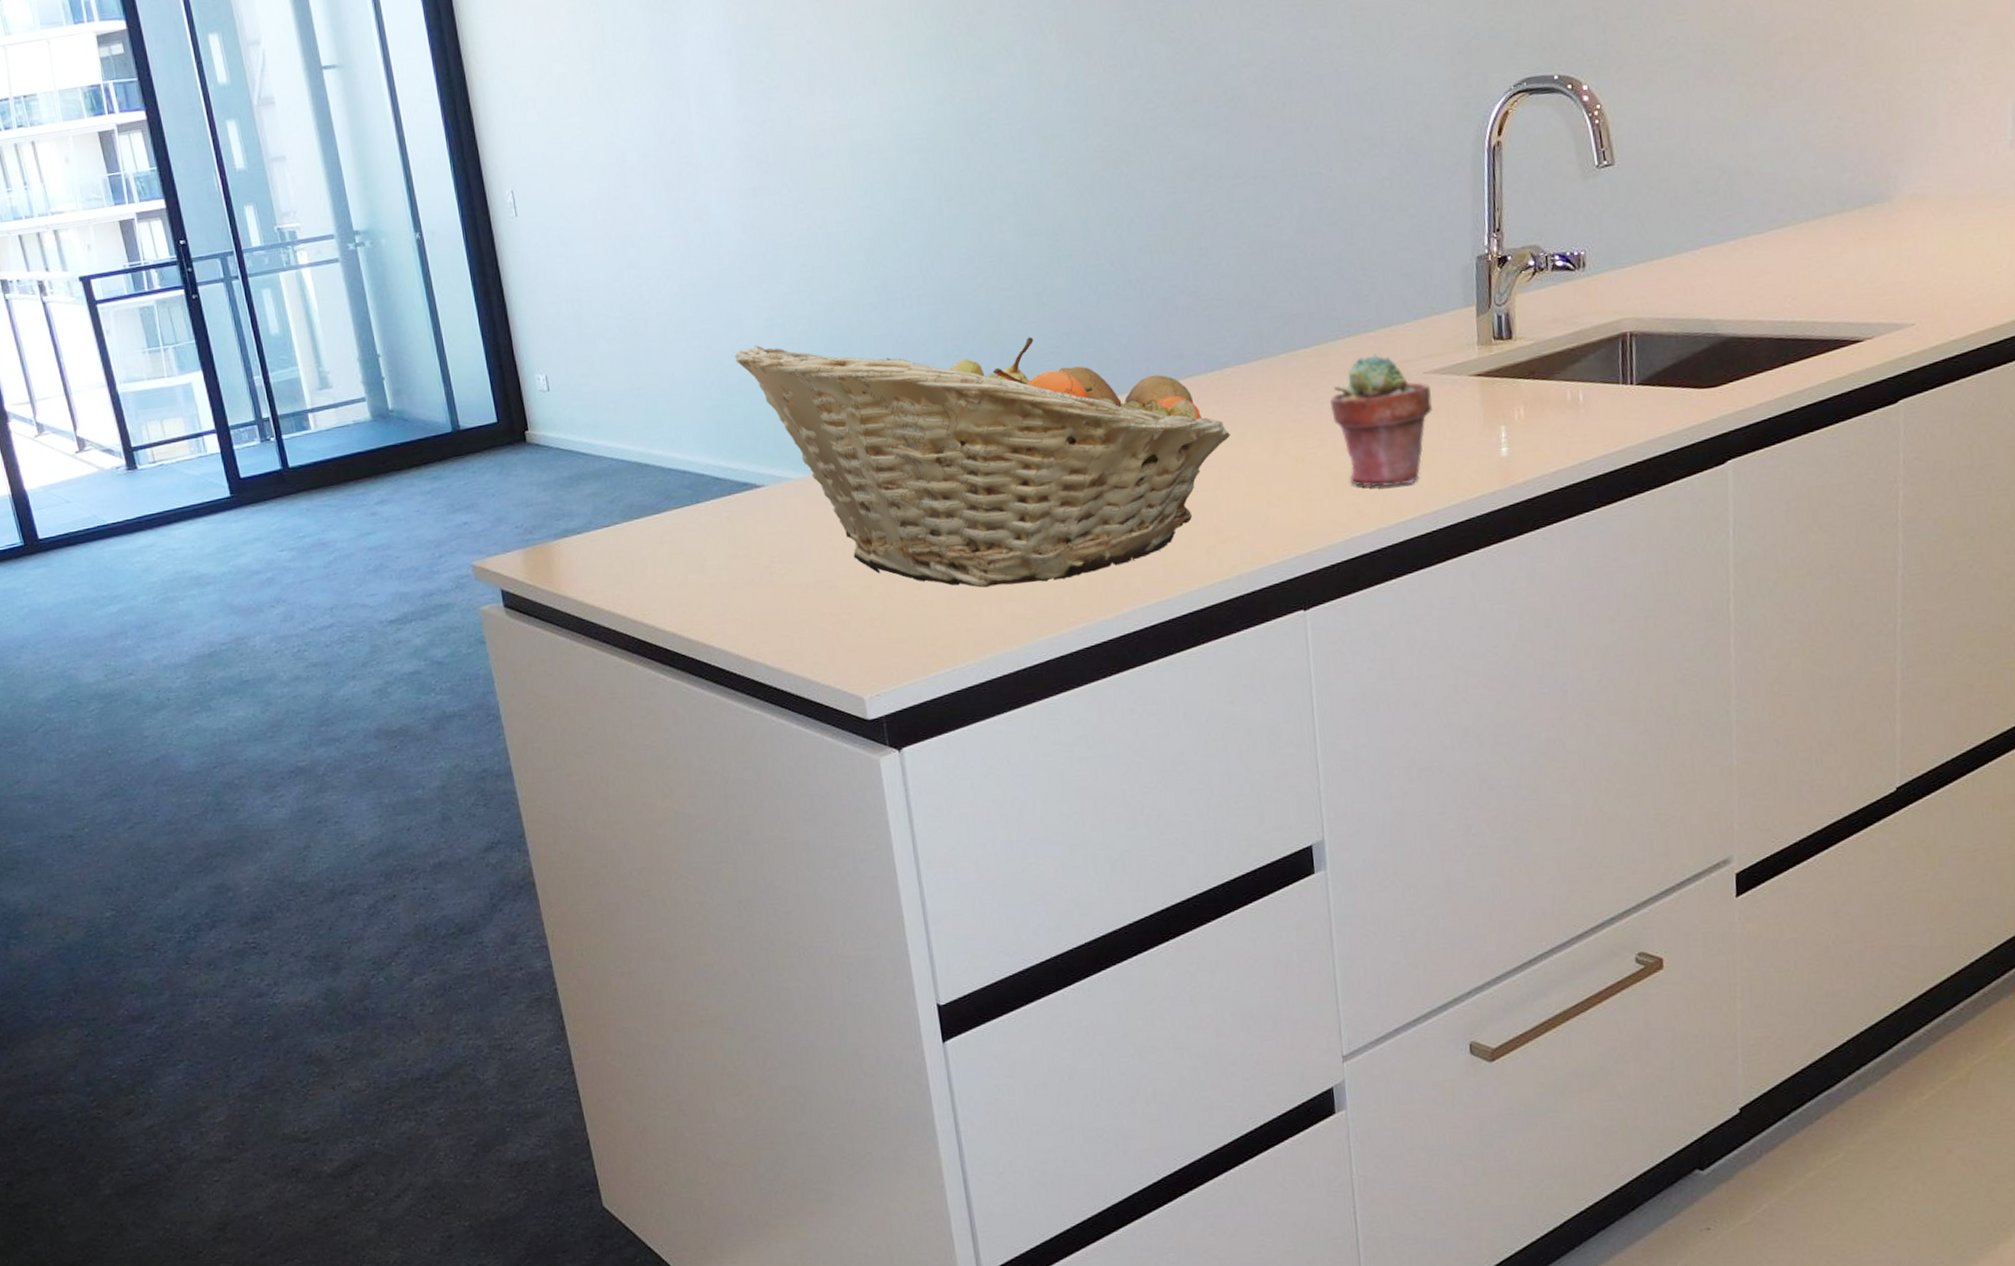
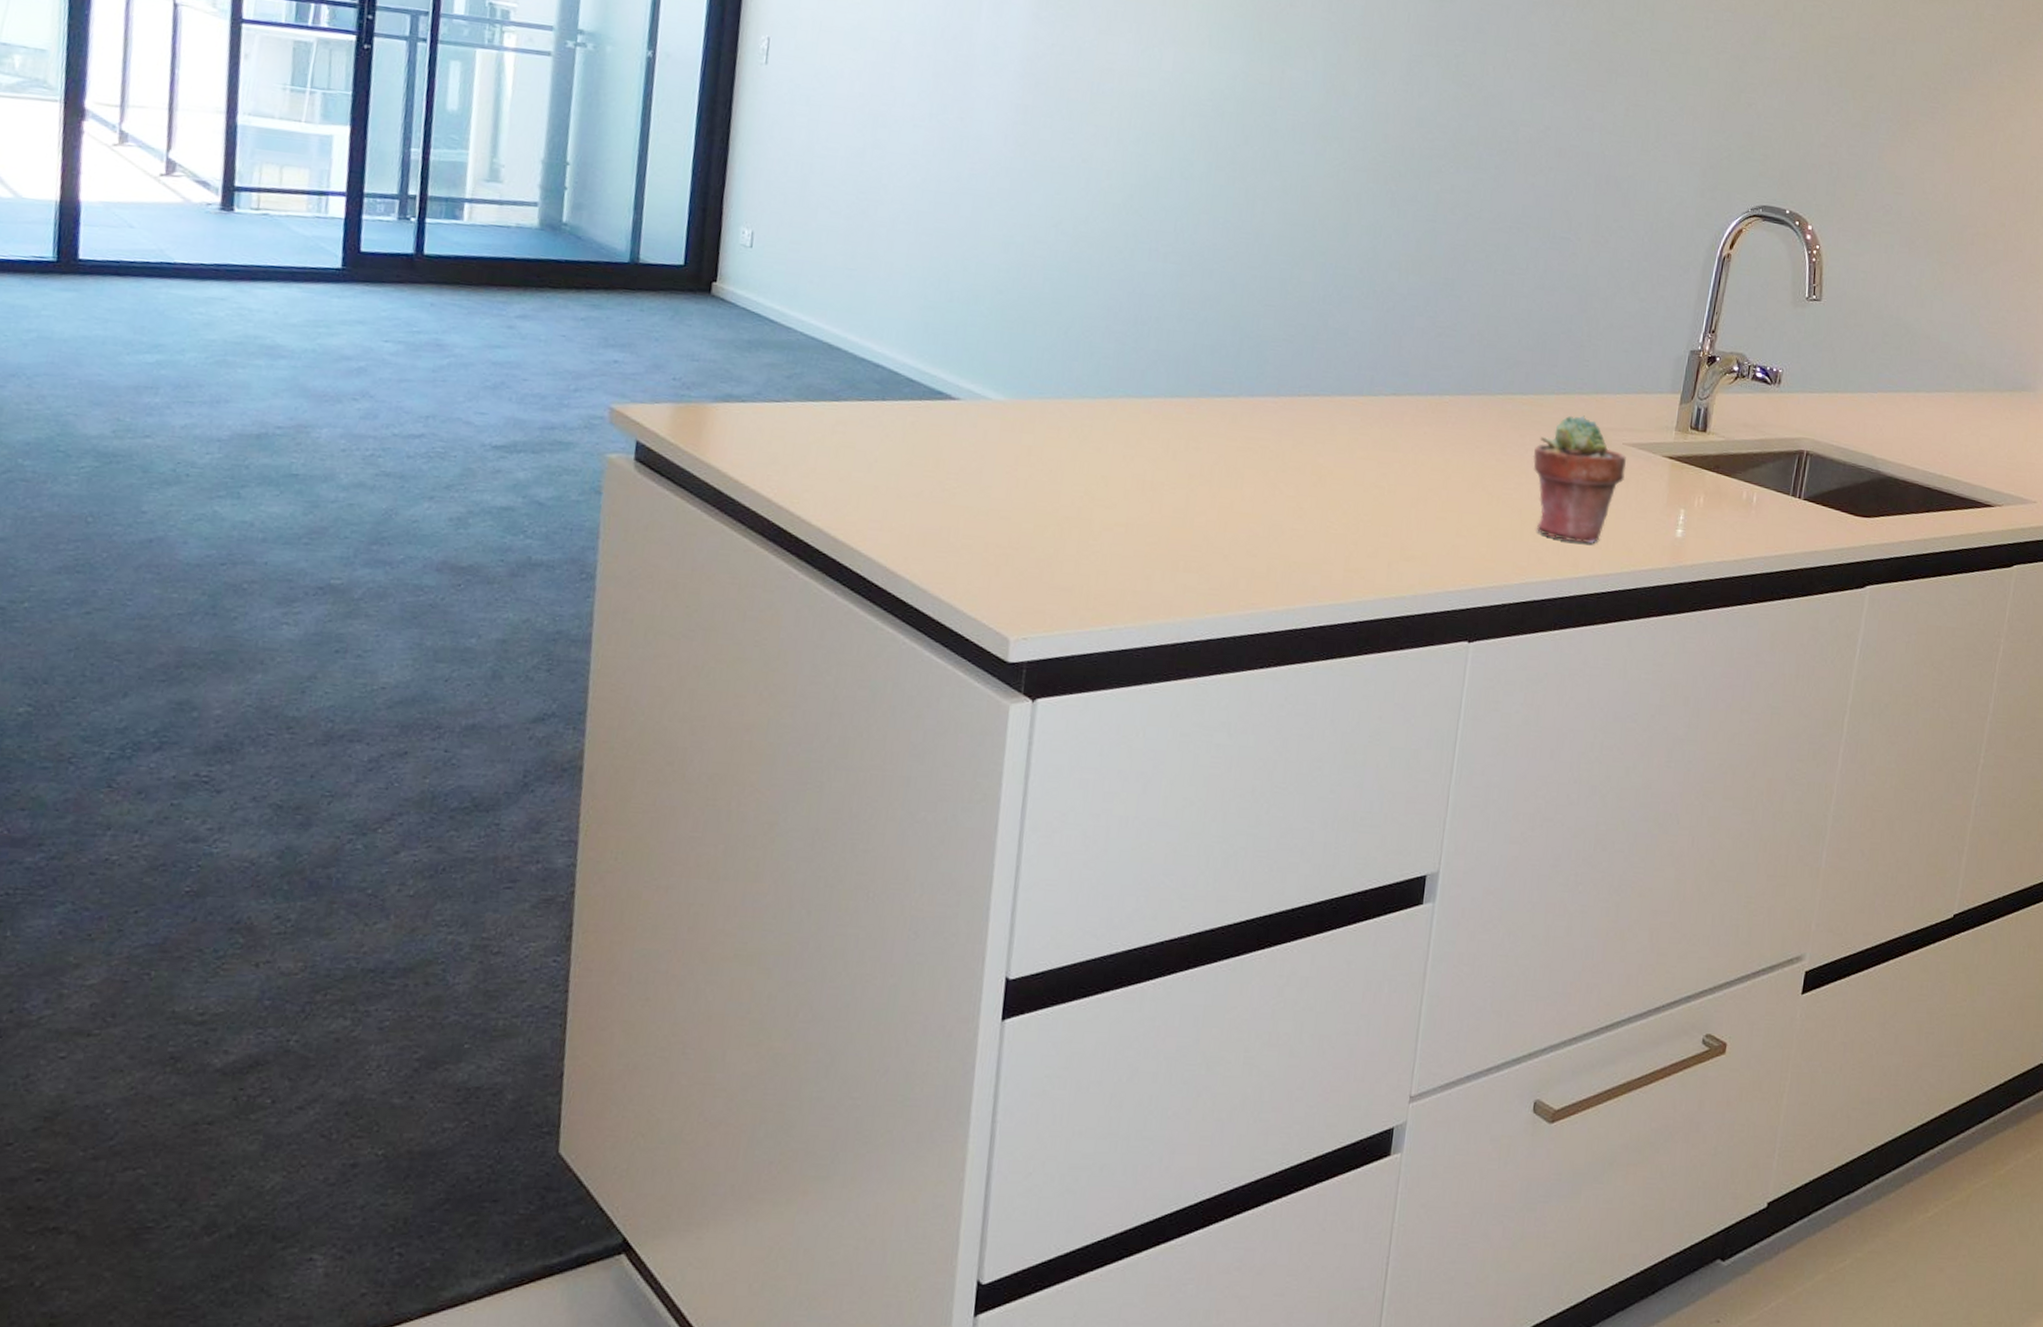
fruit basket: present [734,337,1230,588] -> none [962,257,1436,562]

